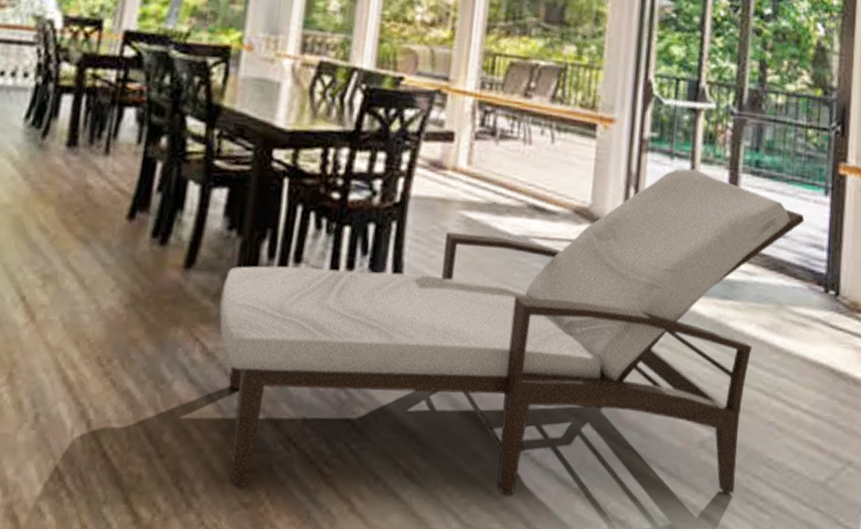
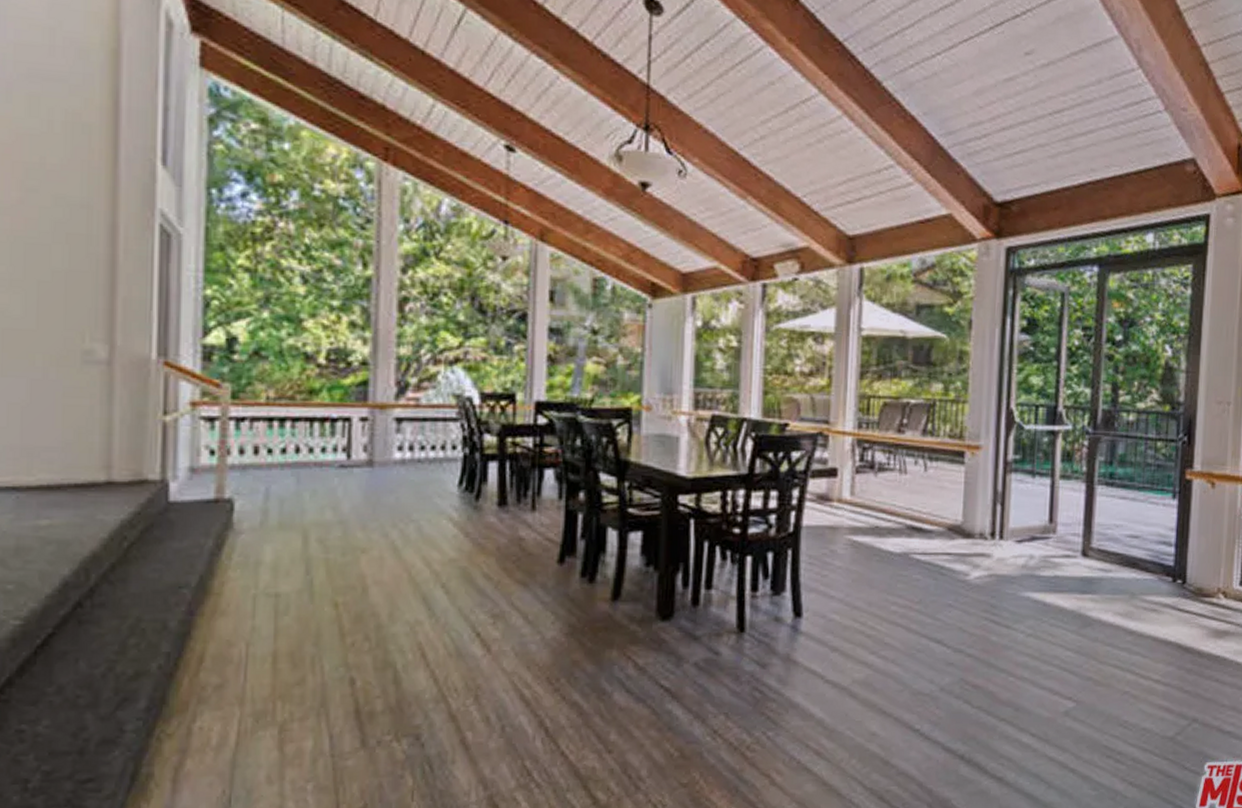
chaise longue: present [219,168,805,496] -> none [645,484,1155,771]

